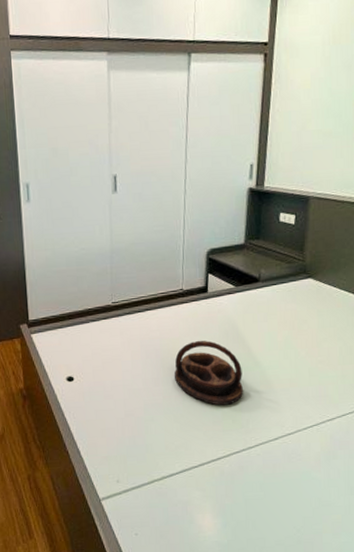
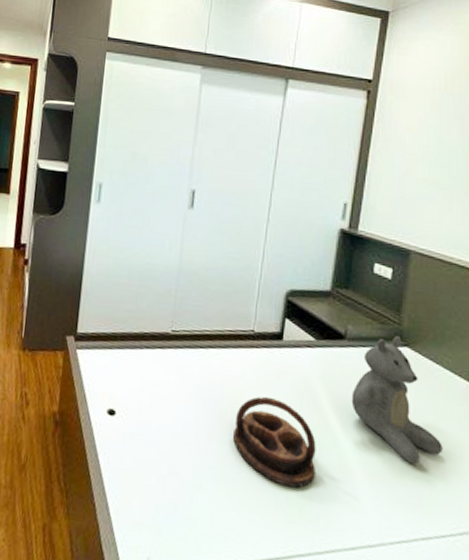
teddy bear: none [268,270,341,368] -> present [351,335,443,465]

